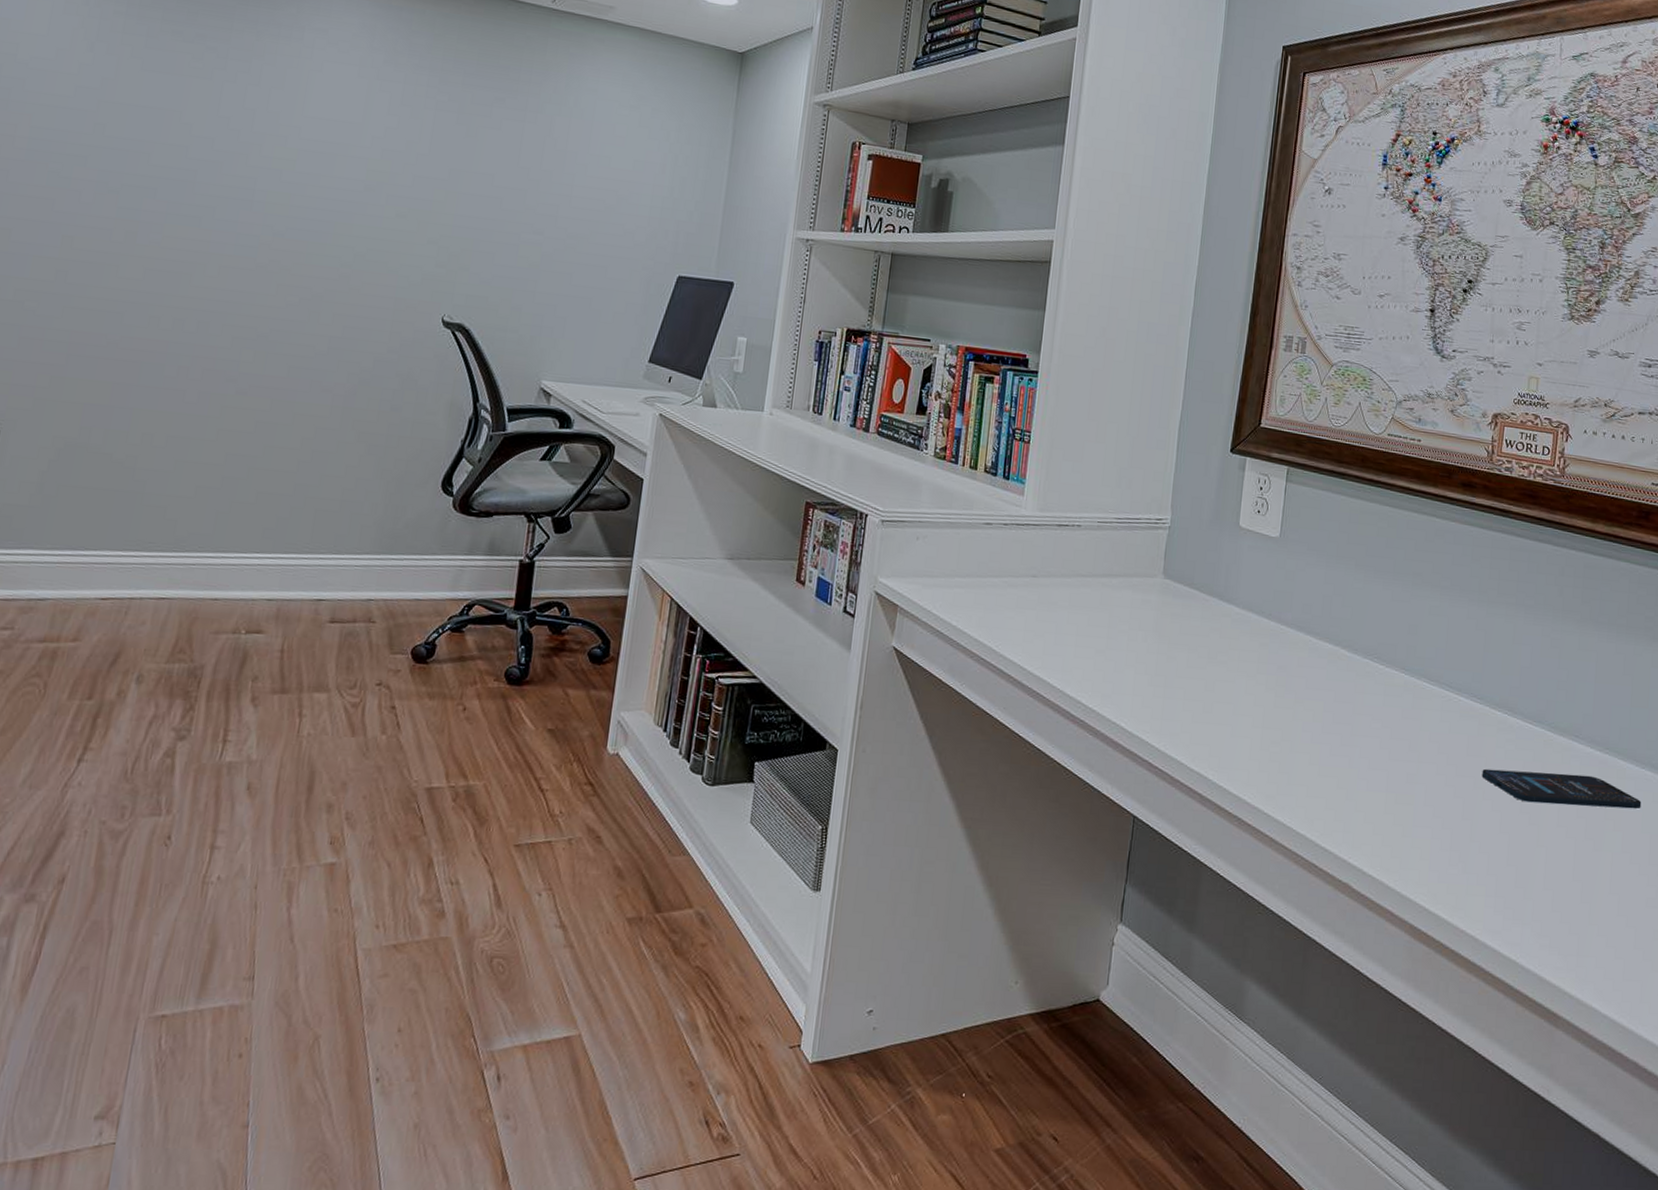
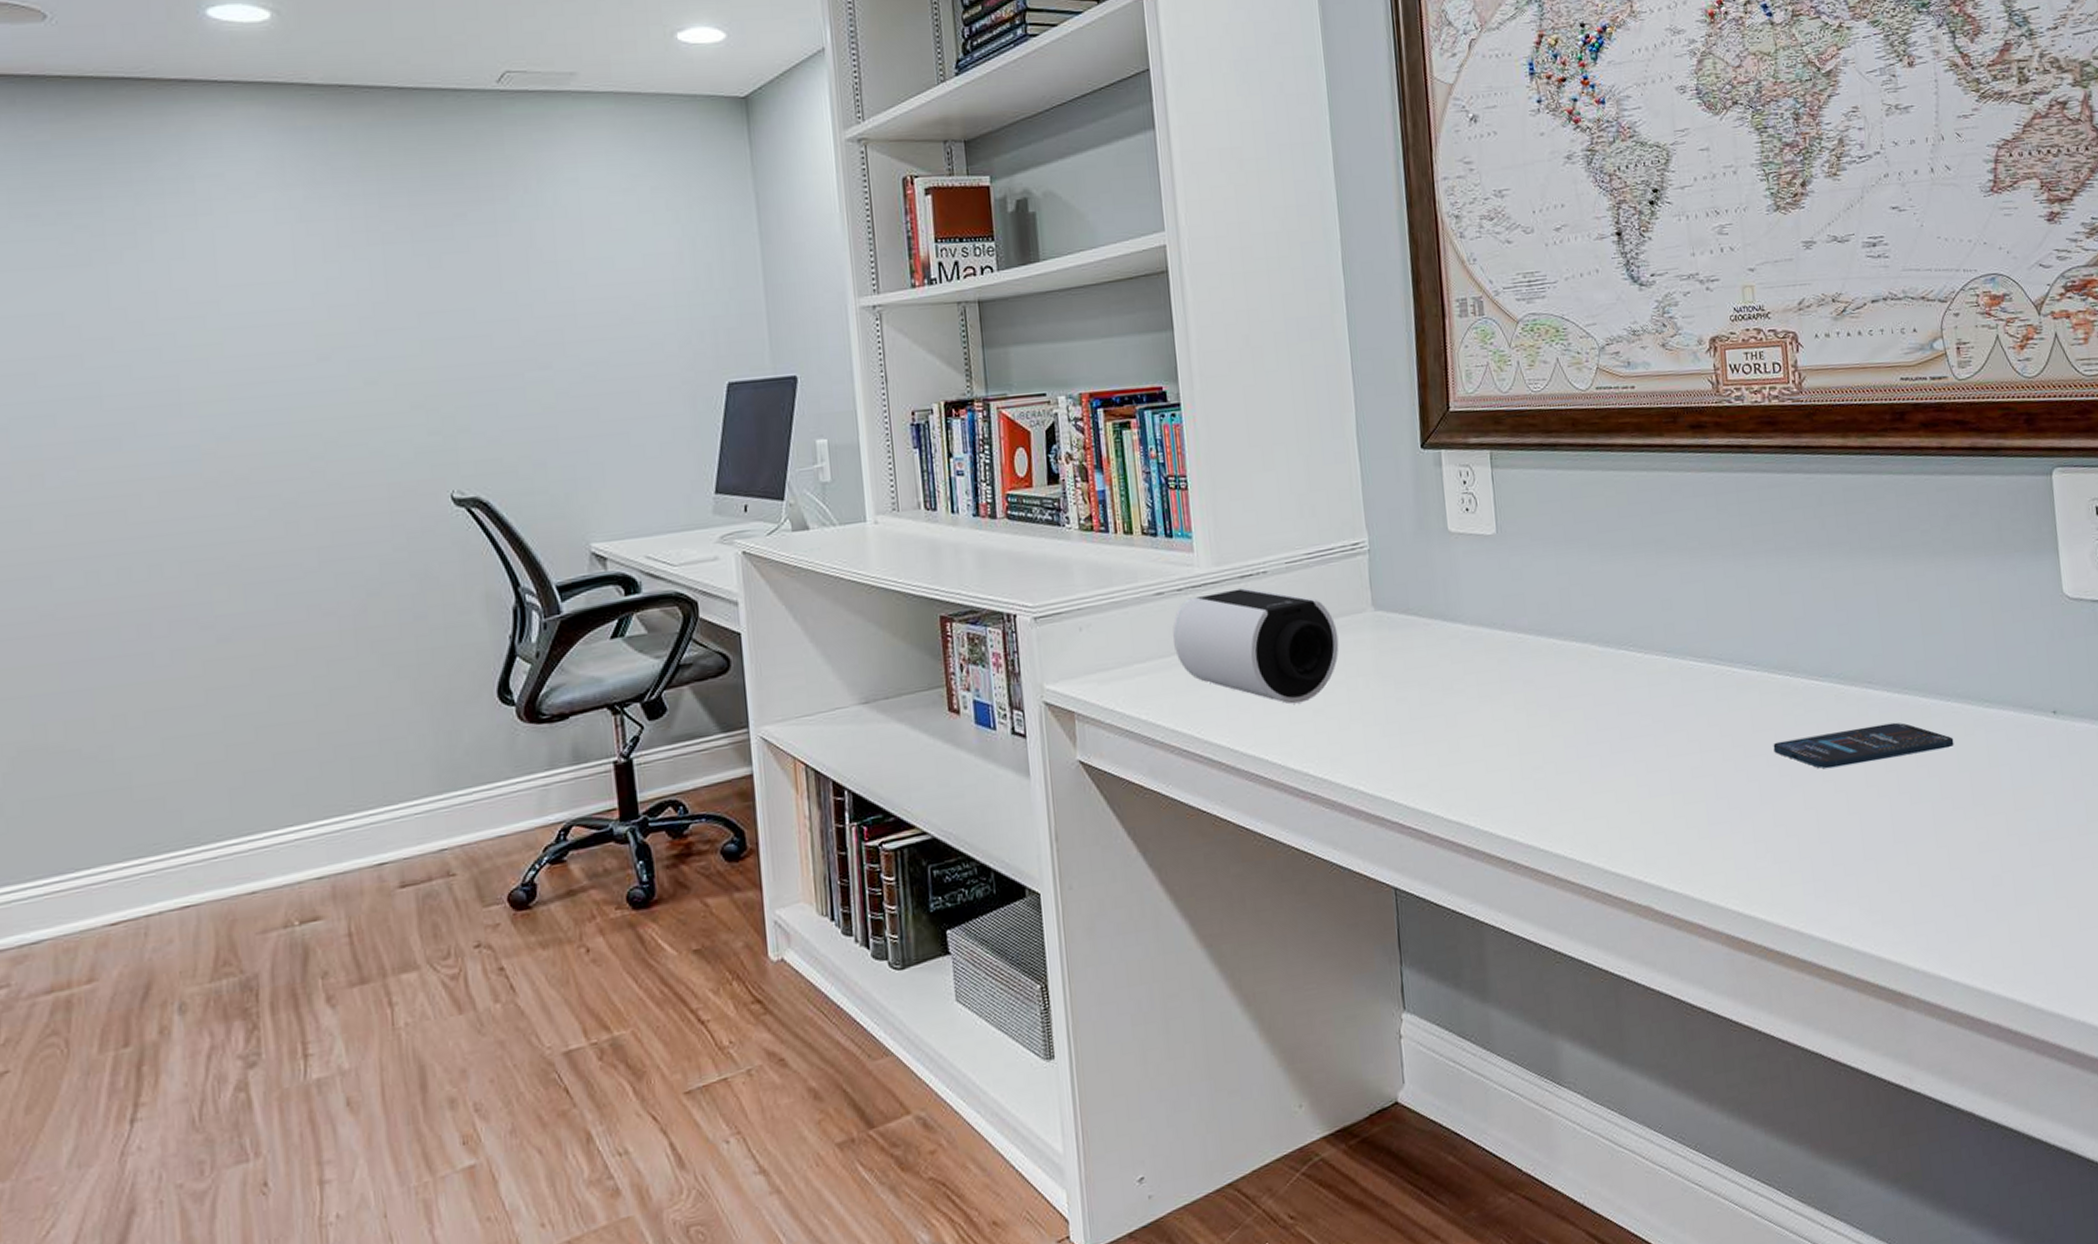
speaker: none [991,533,1130,642] -> present [1172,588,1339,704]

